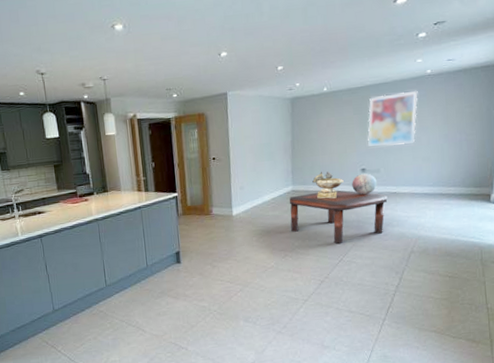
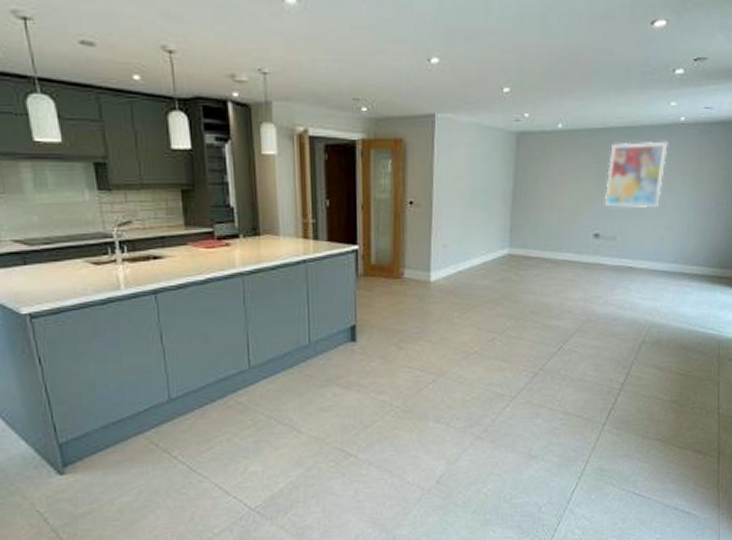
coffee table: present [289,190,388,244] -> none [502,258,622,327]
birdbath: present [312,171,344,199] -> none [534,233,572,269]
decorative globe: present [352,173,377,195] -> none [581,240,611,268]

